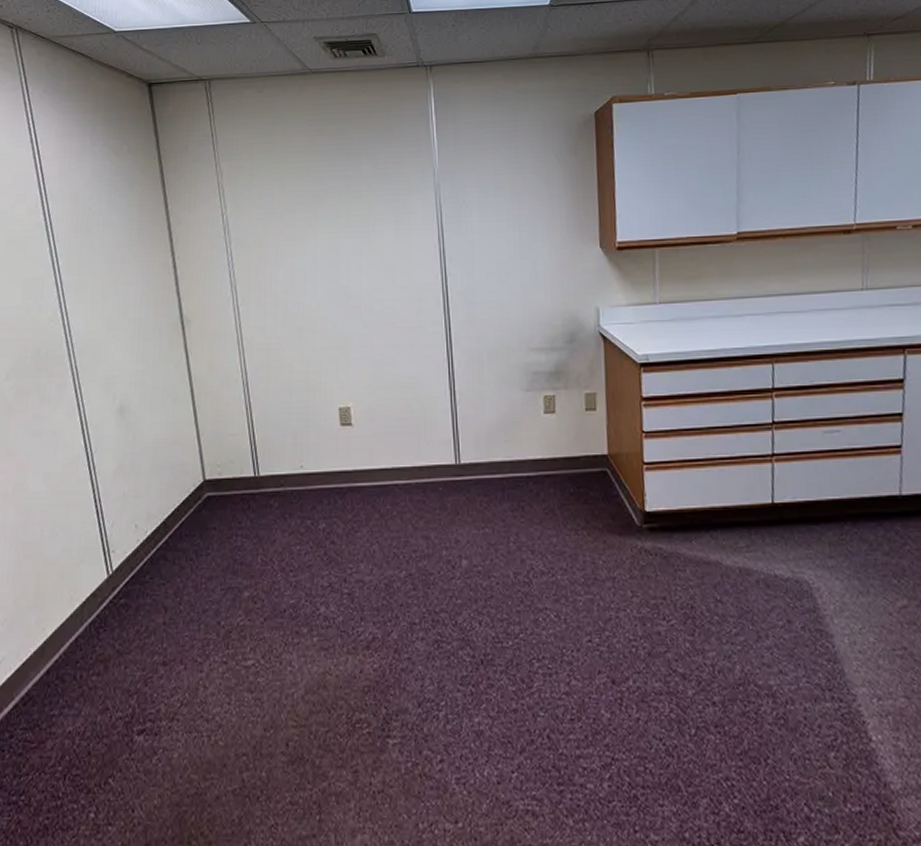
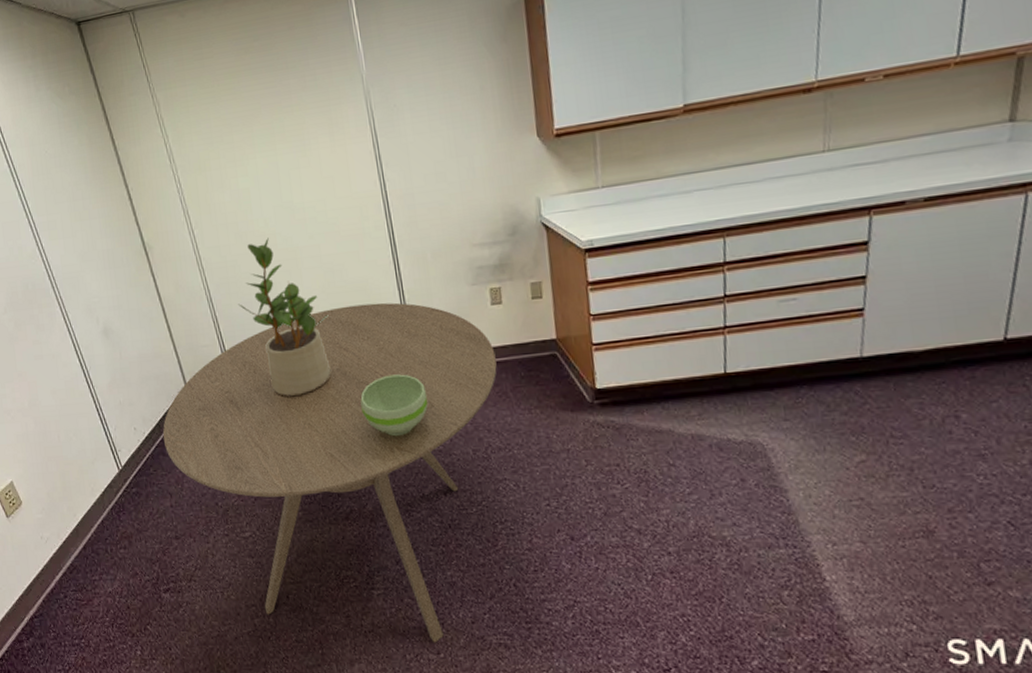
dining table: none [167,402,546,809] -> present [162,302,497,643]
potted plant: none [277,322,373,498] -> present [238,238,331,396]
bowl: none [398,482,471,553] -> present [360,374,428,437]

